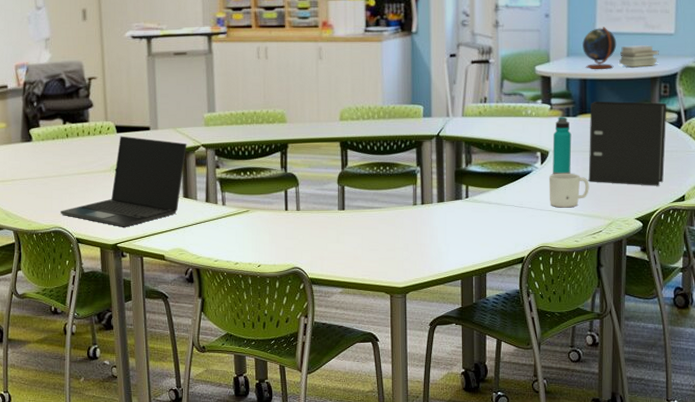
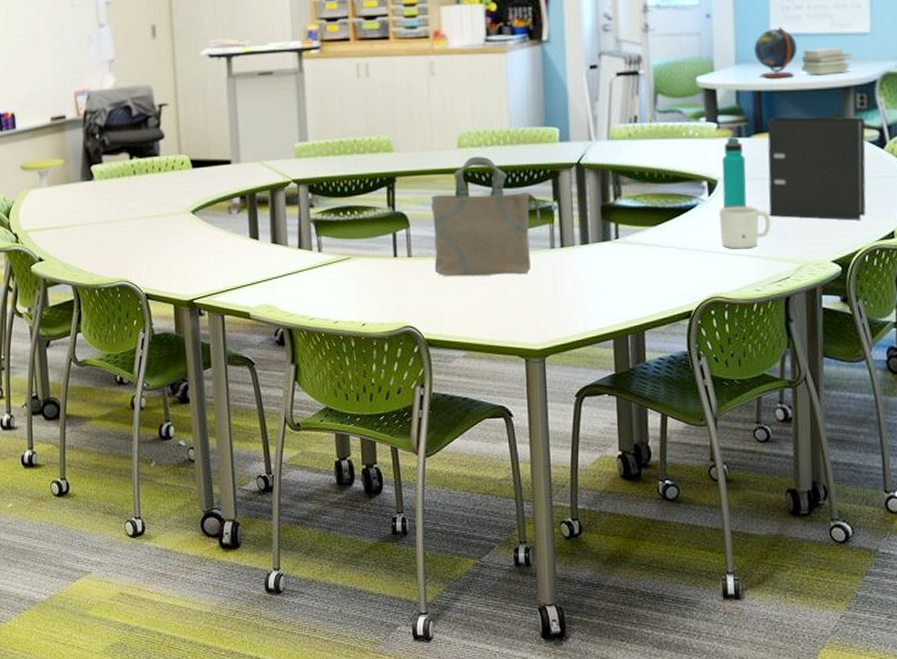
laptop: present [60,136,187,227] -> none [126,171,275,280]
tote bag: none [317,128,406,227] -> present [431,156,540,276]

